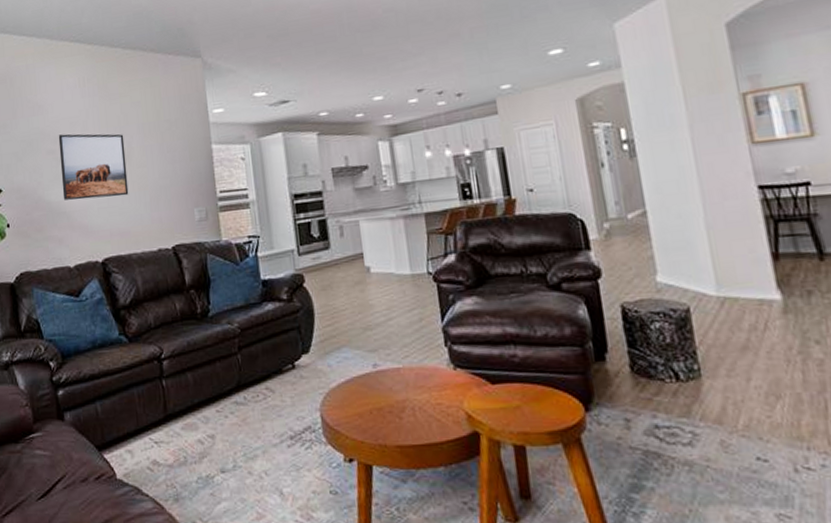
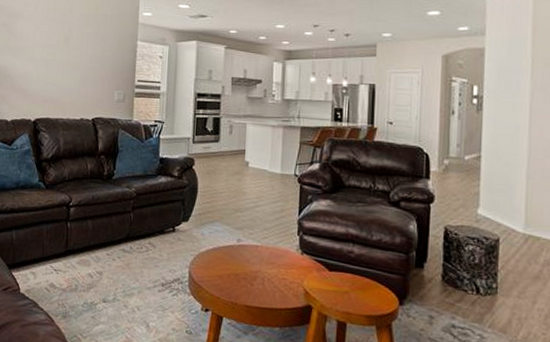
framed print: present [58,134,129,200] -> none [10,12,67,71]

